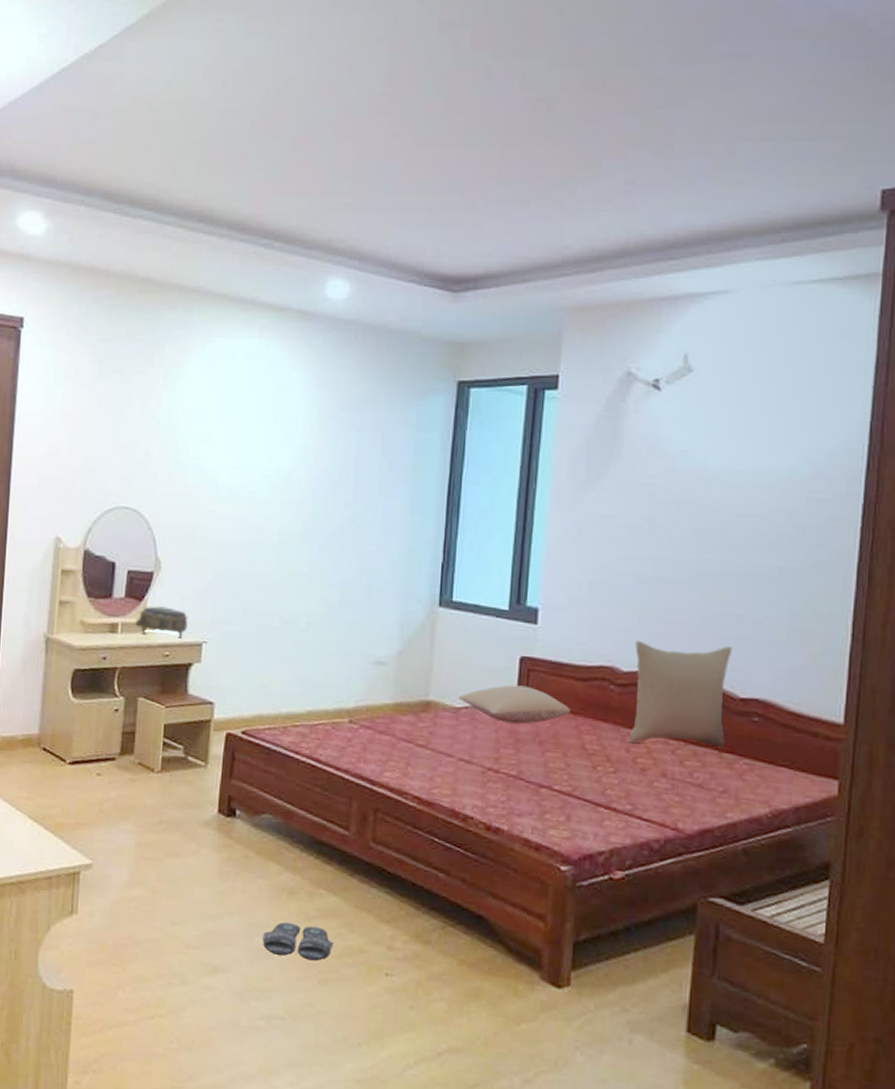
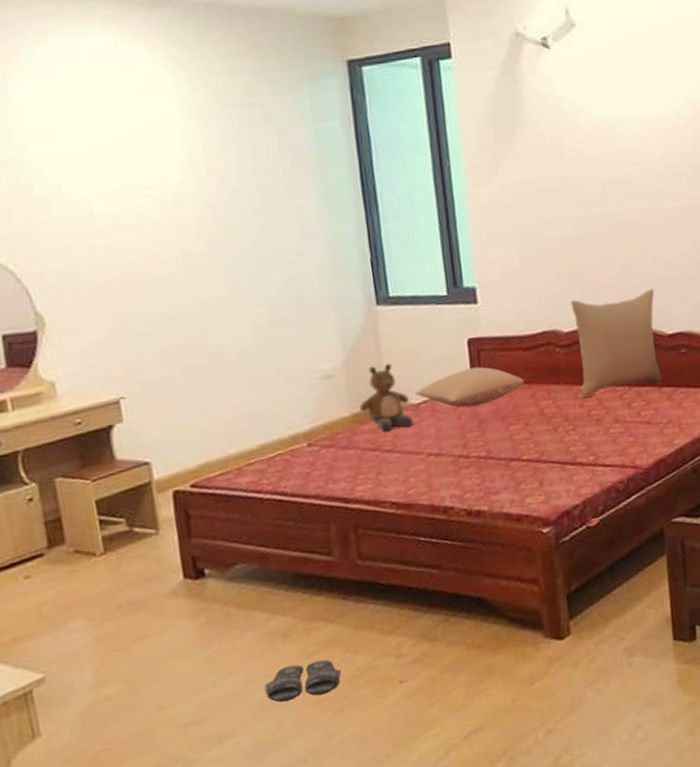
jewelry box: present [135,606,188,638] -> none [28,368,97,406]
bear: none [403,662,451,728] -> present [359,363,414,433]

